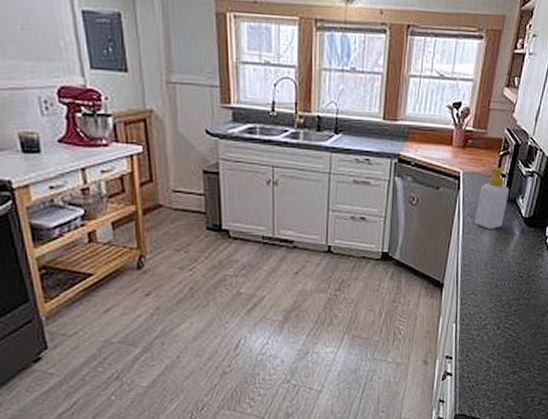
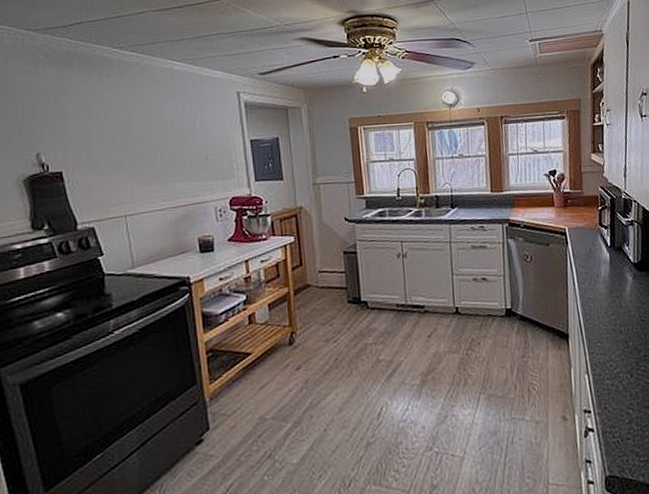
soap bottle: present [474,167,510,229] -> none [586,220,615,277]

